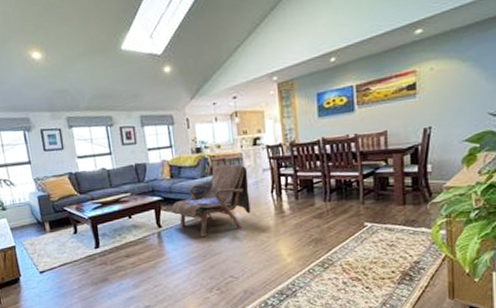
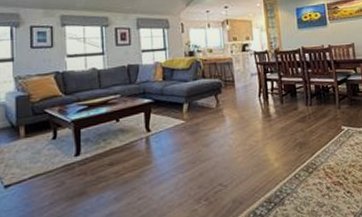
armchair: present [171,164,251,237] -> none [161,68,240,141]

